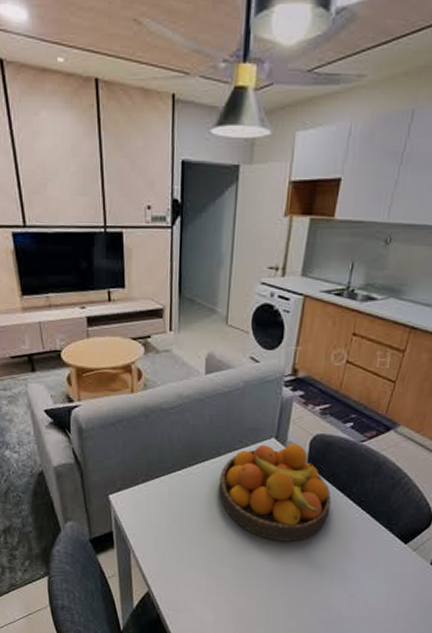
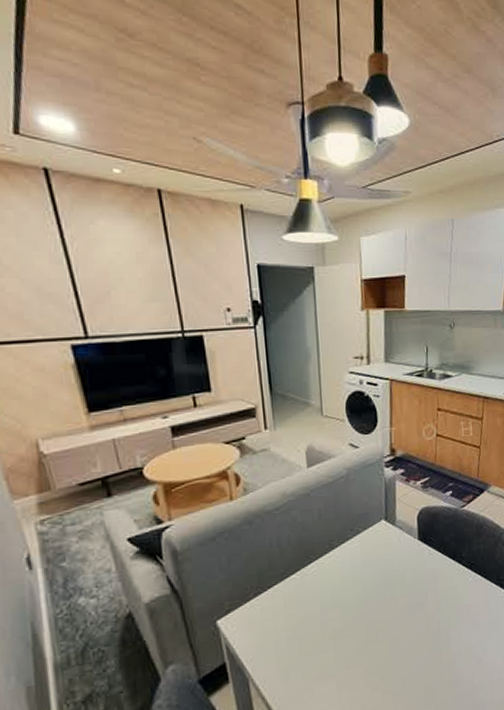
fruit bowl: present [218,443,331,542] -> none [336,521,446,626]

